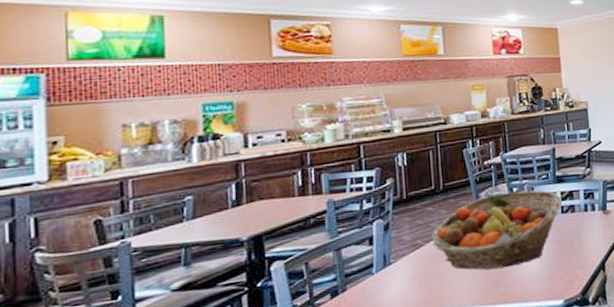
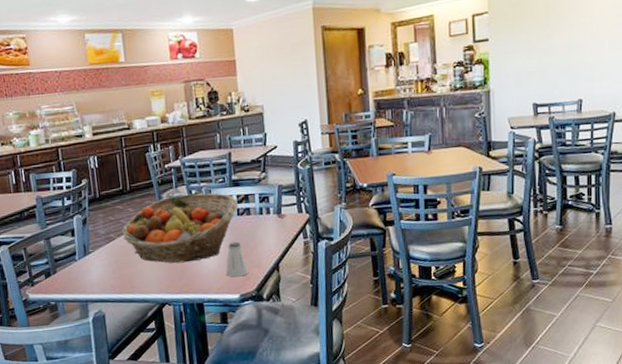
saltshaker: none [549,241,574,281] -> present [226,242,249,277]

